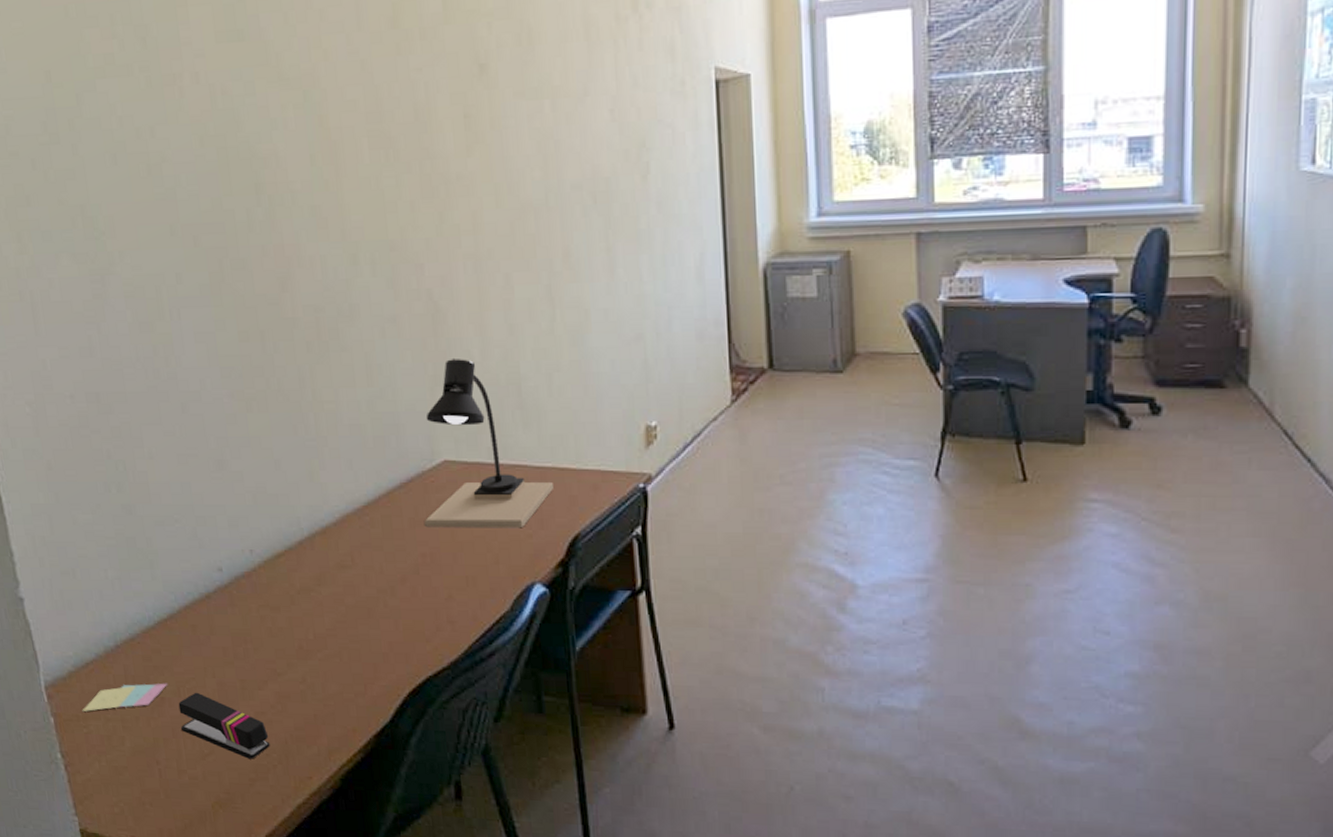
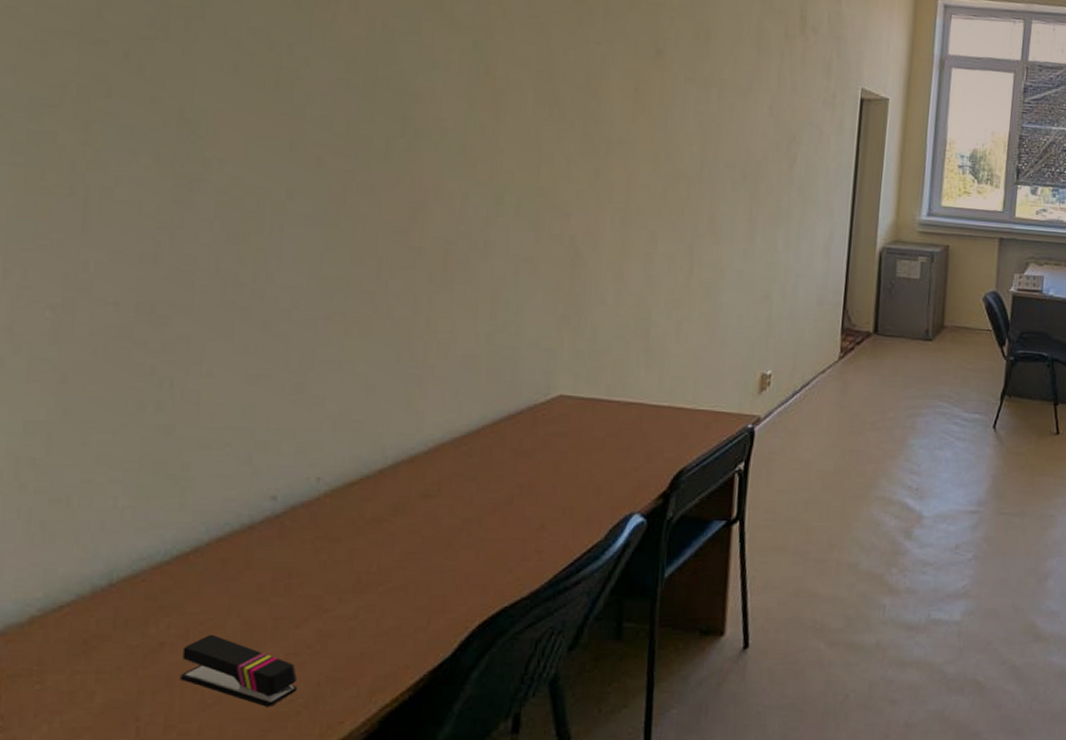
sticky notes: present [82,683,168,711] -> none [39,625,174,664]
desk lamp: present [423,357,555,529] -> none [527,300,668,462]

